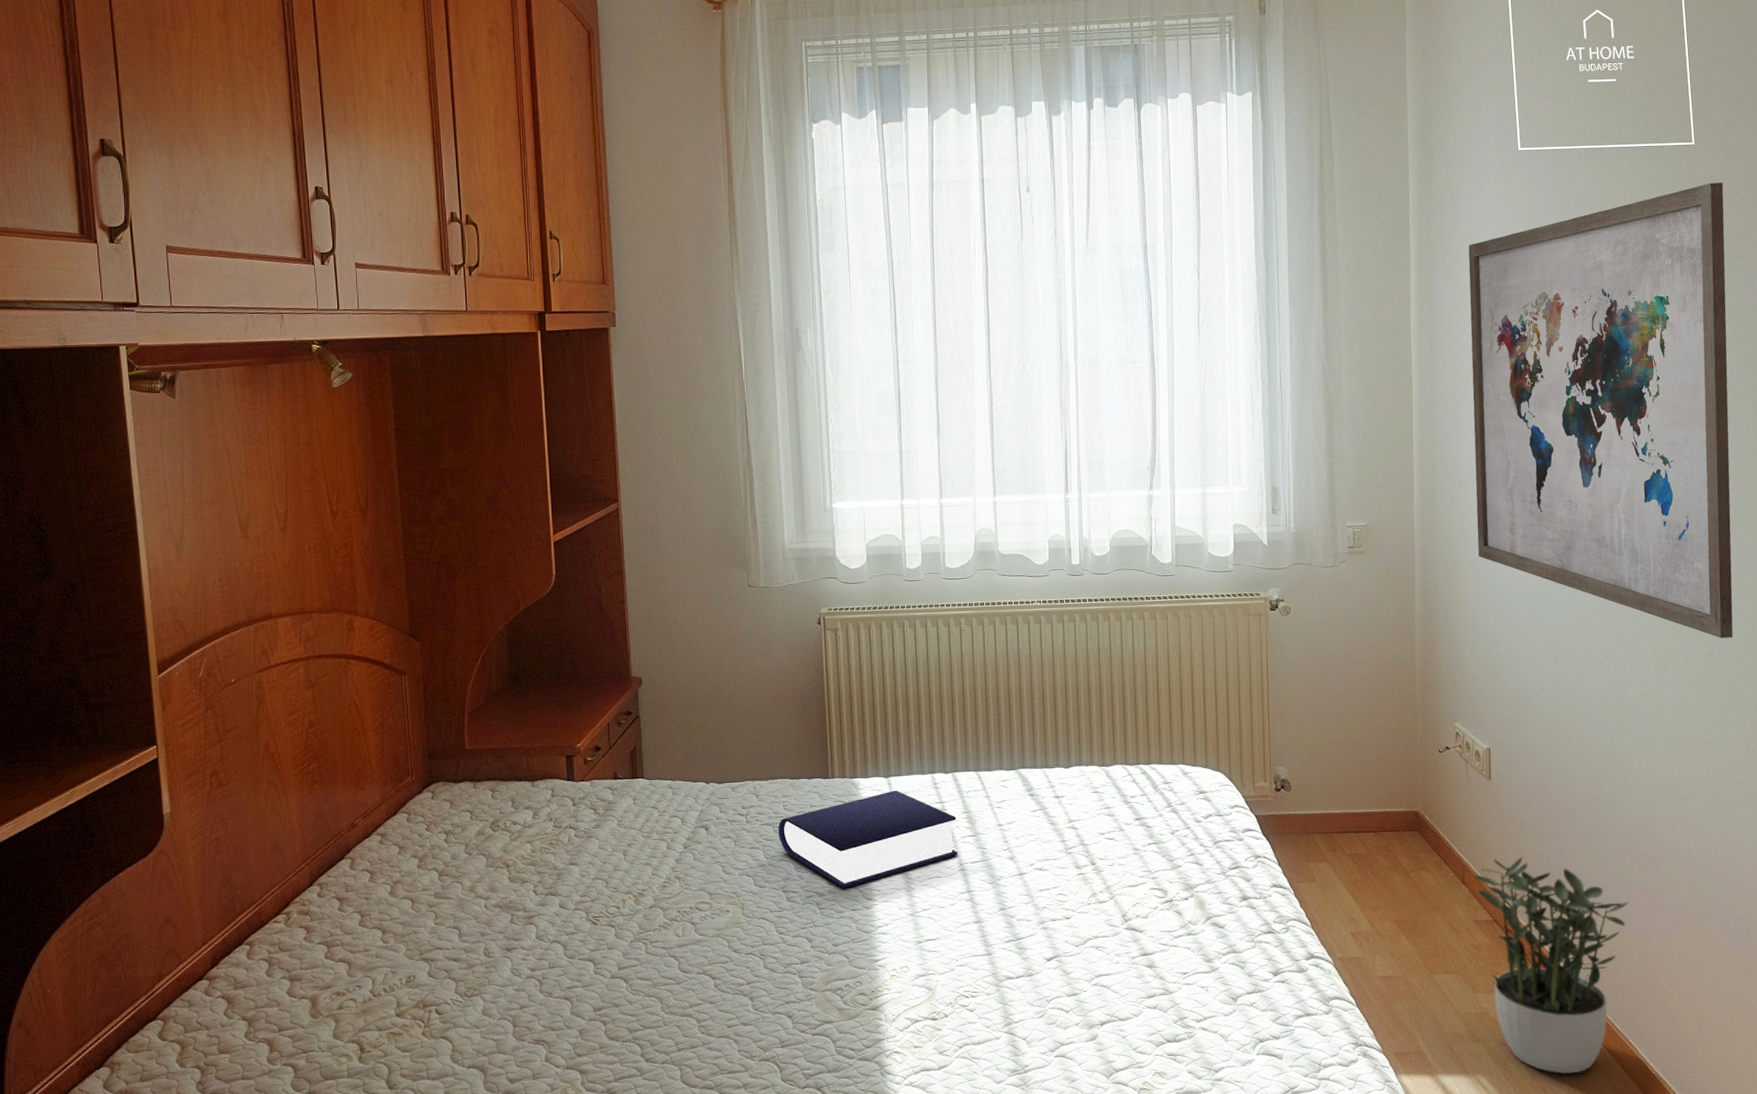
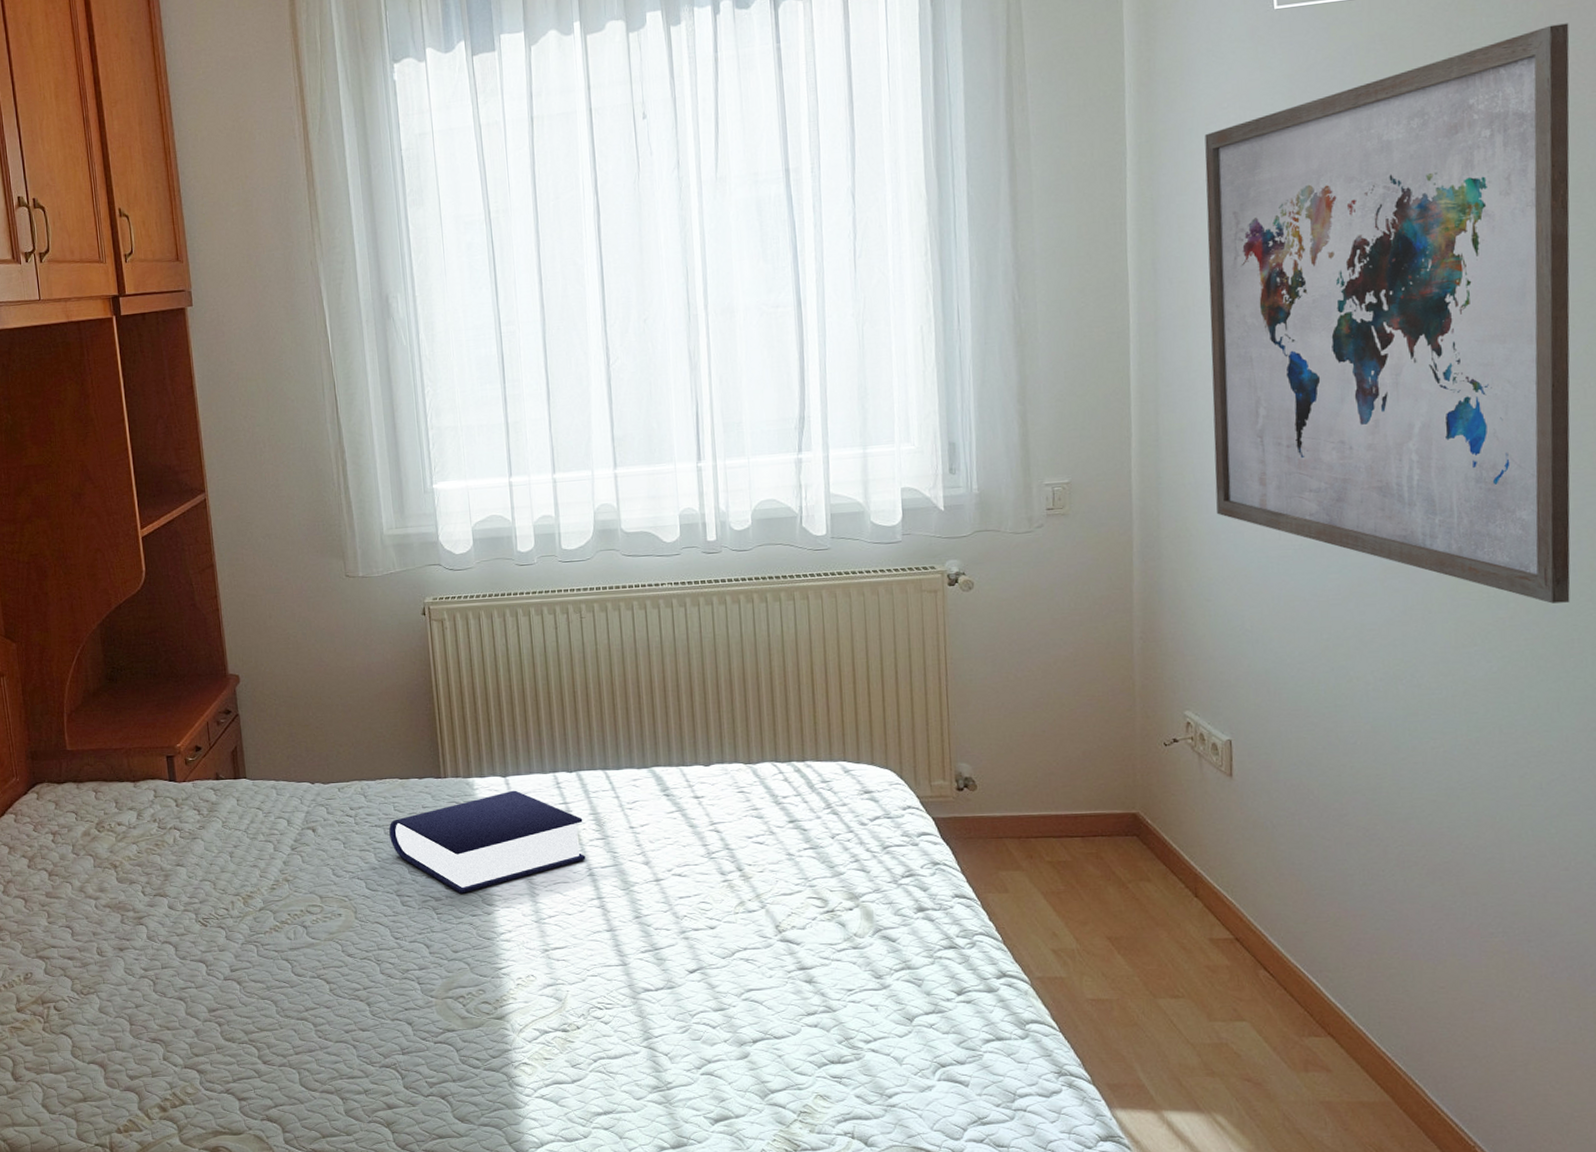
potted plant: present [1473,856,1629,1075] -> none [1209,866,1416,1117]

